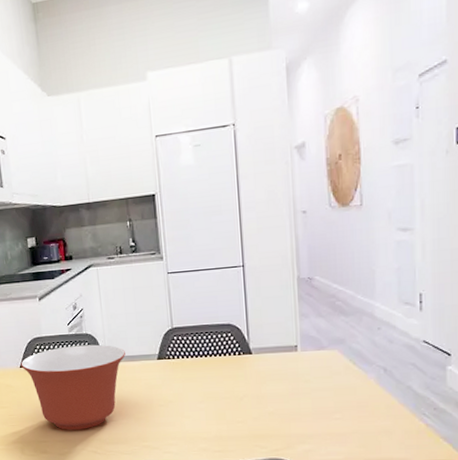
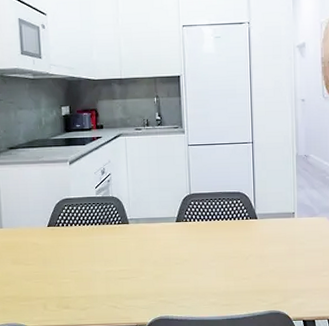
mixing bowl: present [21,344,125,431] -> none [48,207,147,287]

